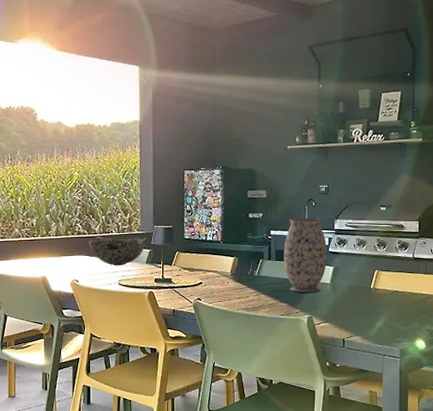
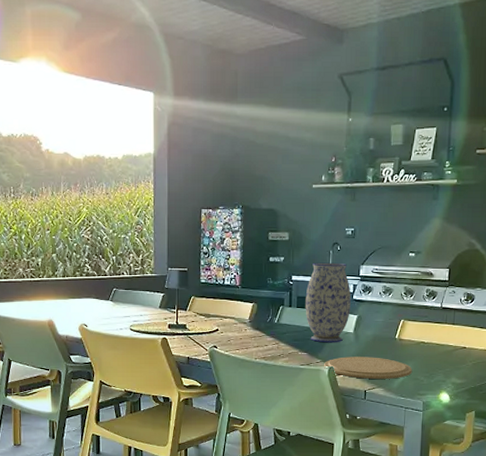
bowl: present [88,236,147,266] -> none [97,278,160,310]
plate: none [303,306,388,327] -> present [324,357,412,379]

